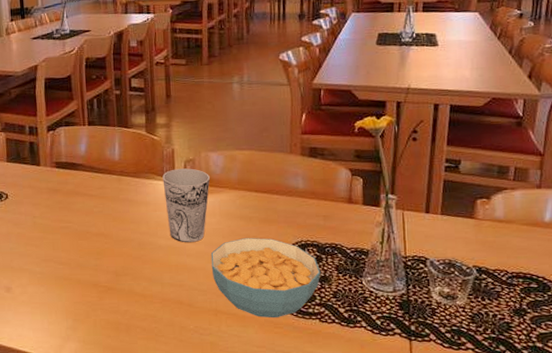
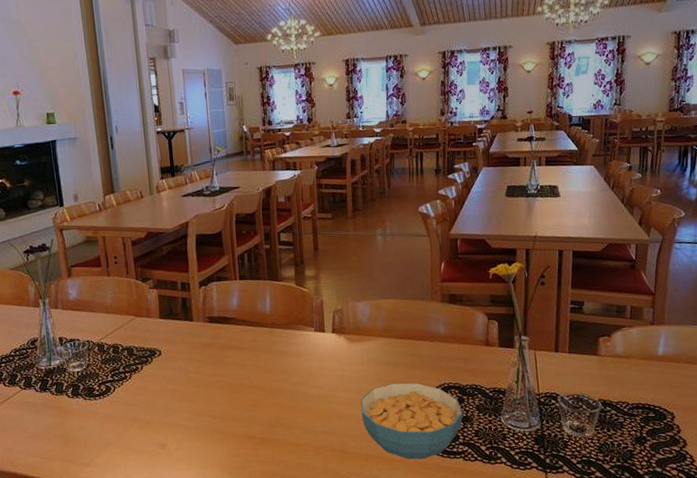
cup: present [162,168,210,242] -> none [312,318,358,390]

